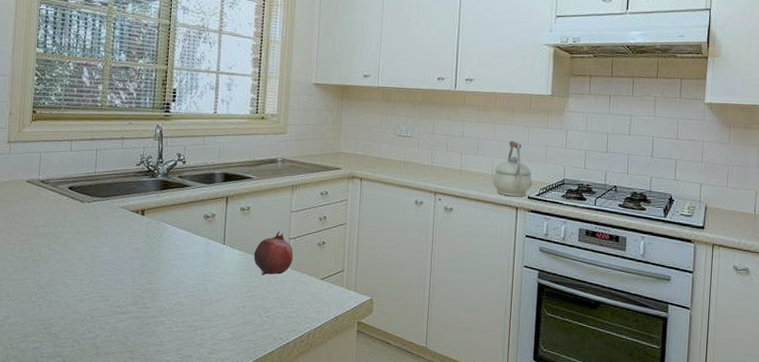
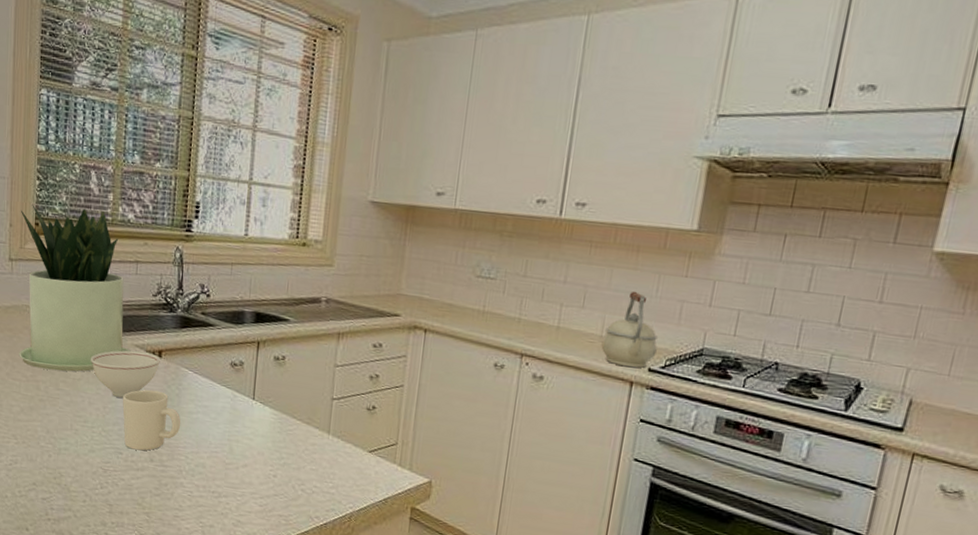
planter: none [14,96,117,234] -> present [19,205,131,372]
bowl: none [80,211,143,252] -> present [90,350,160,398]
mug: none [109,243,162,297] -> present [122,389,181,451]
fruit: present [253,231,294,275] -> none [288,389,337,442]

